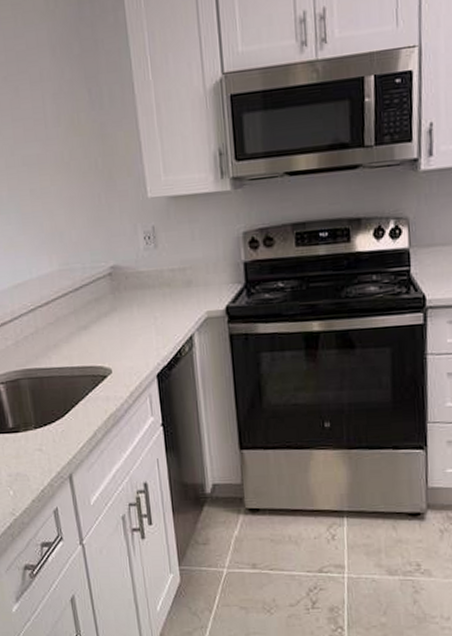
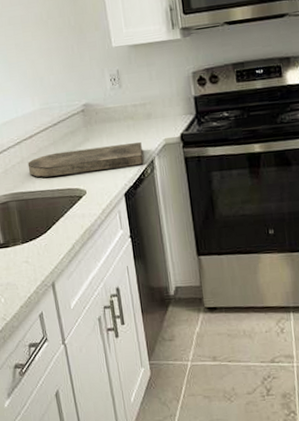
cutting board: none [43,315,181,352] -> present [27,142,144,178]

